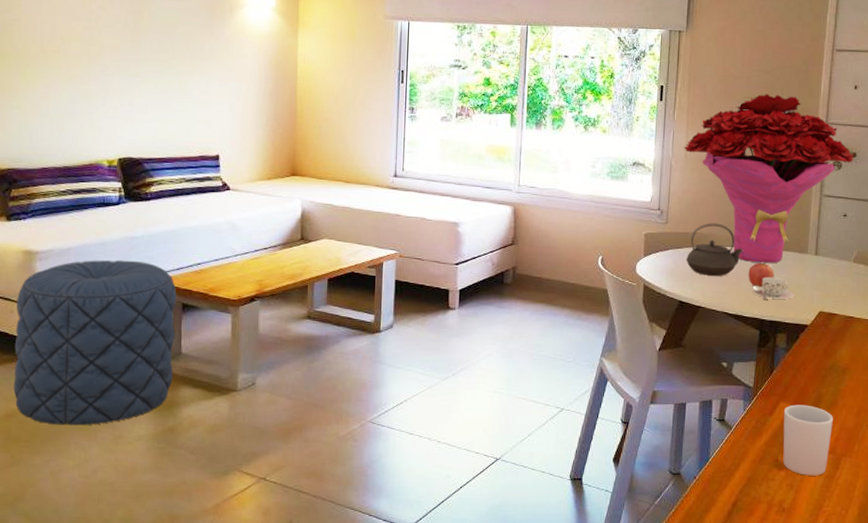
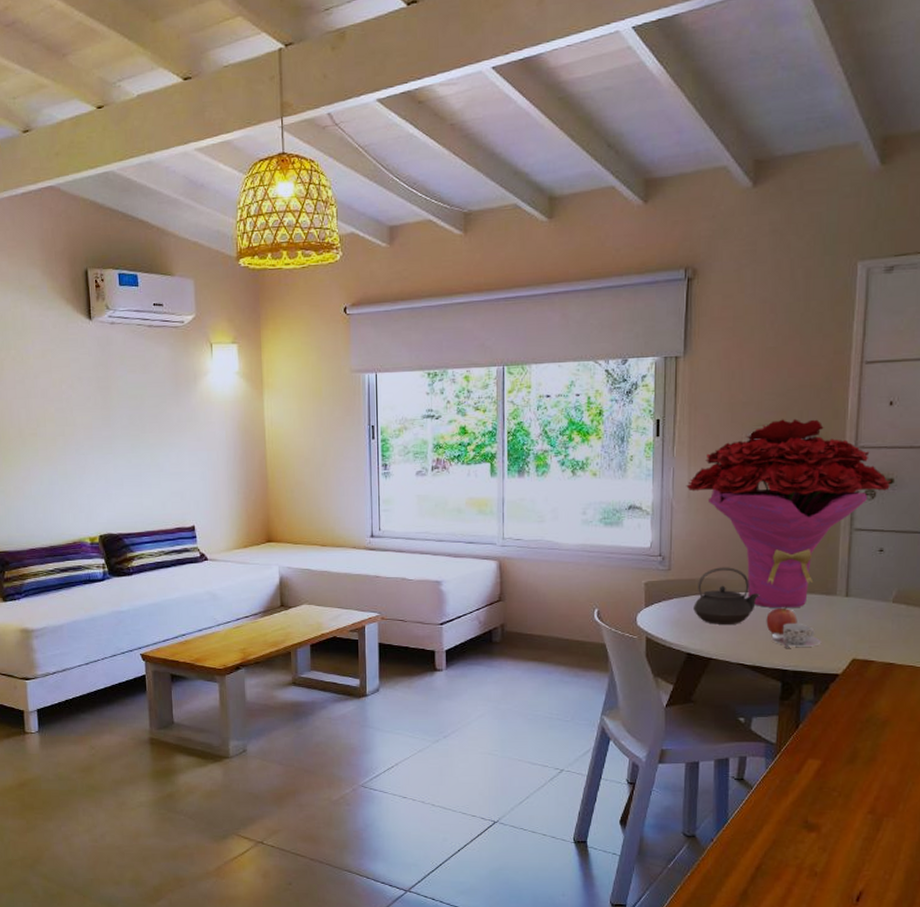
pouf: present [13,260,177,426] -> none [19,634,168,793]
mug: present [783,404,833,476] -> none [812,761,872,838]

